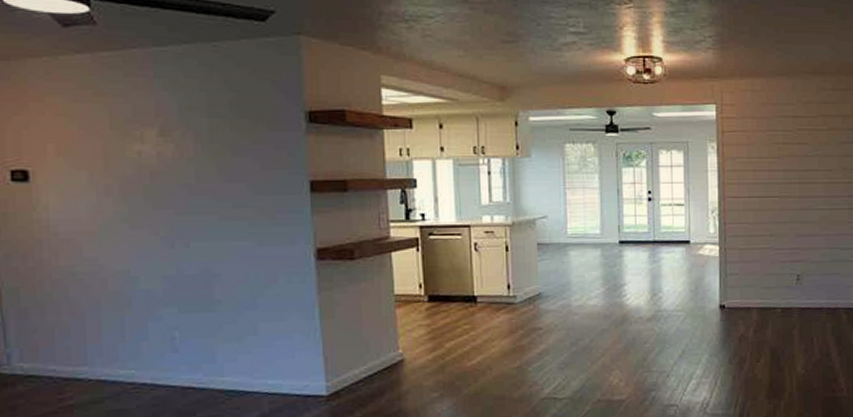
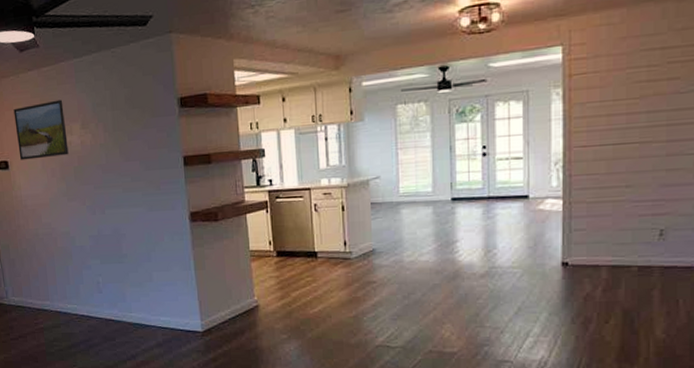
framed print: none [45,95,136,171] -> present [13,99,69,160]

